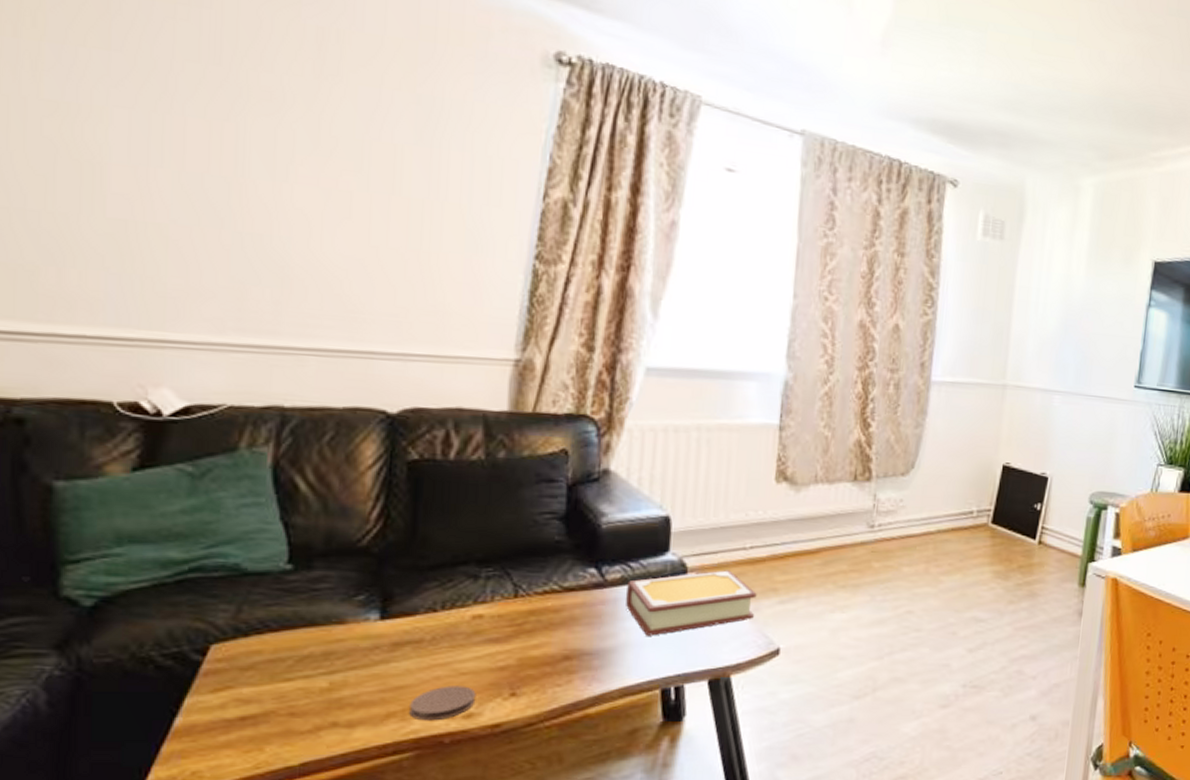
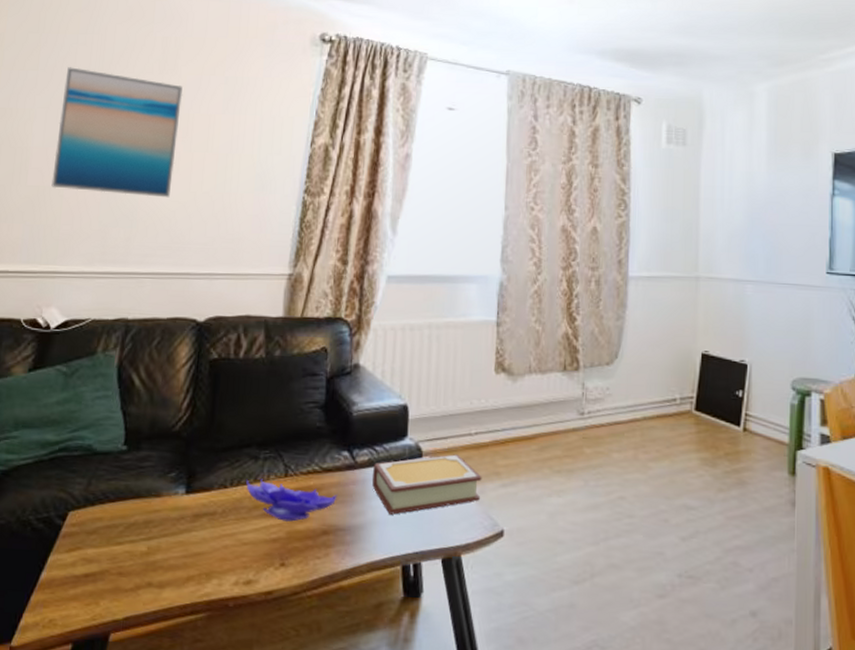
wall art: none [148,51,353,252] -> present [51,67,183,198]
coaster: present [409,686,476,721] -> none [204,554,254,586]
decorative bowl: none [461,600,582,647] -> present [245,479,338,522]

